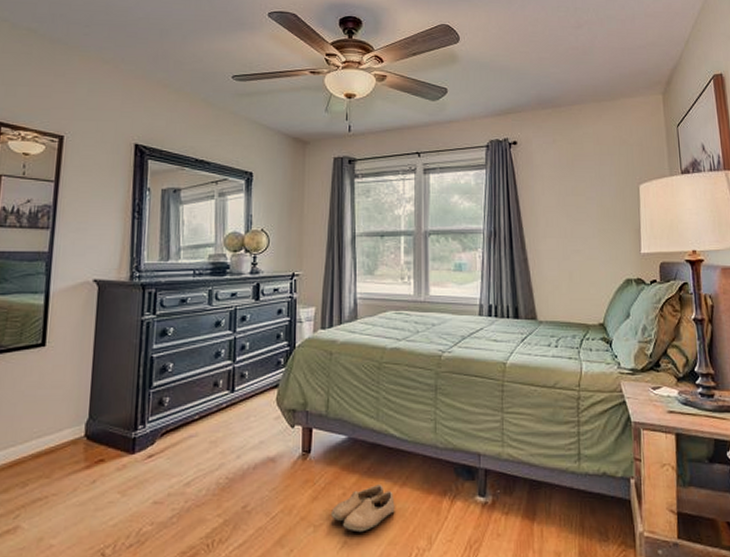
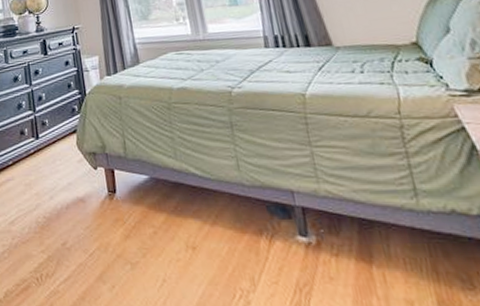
shoe: present [330,485,395,533] -> none [144,223,210,271]

